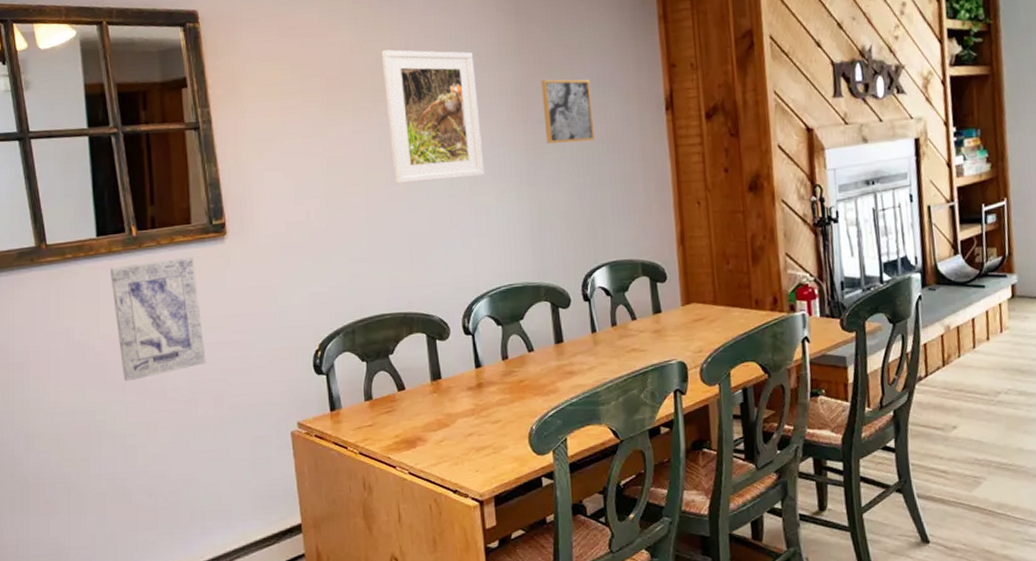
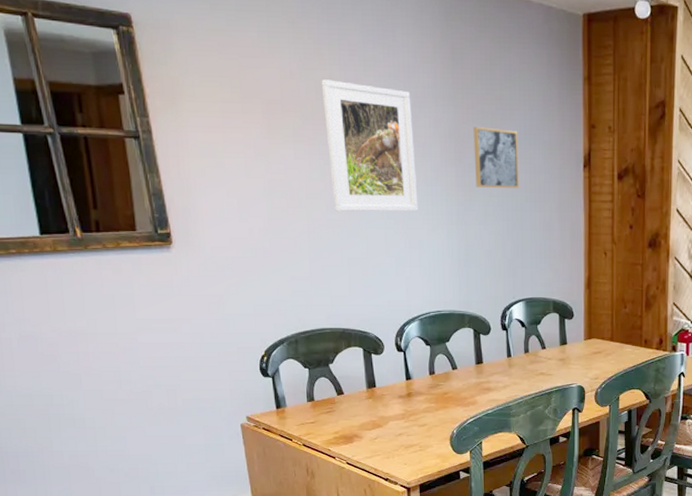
wall art: present [109,256,206,382] -> none [56,262,158,372]

